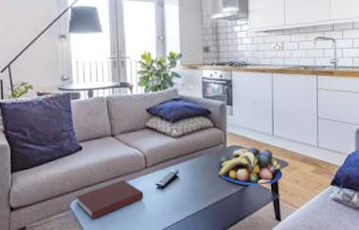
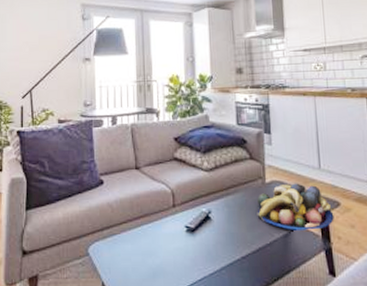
notebook: present [76,180,144,220] -> none [95,220,171,269]

